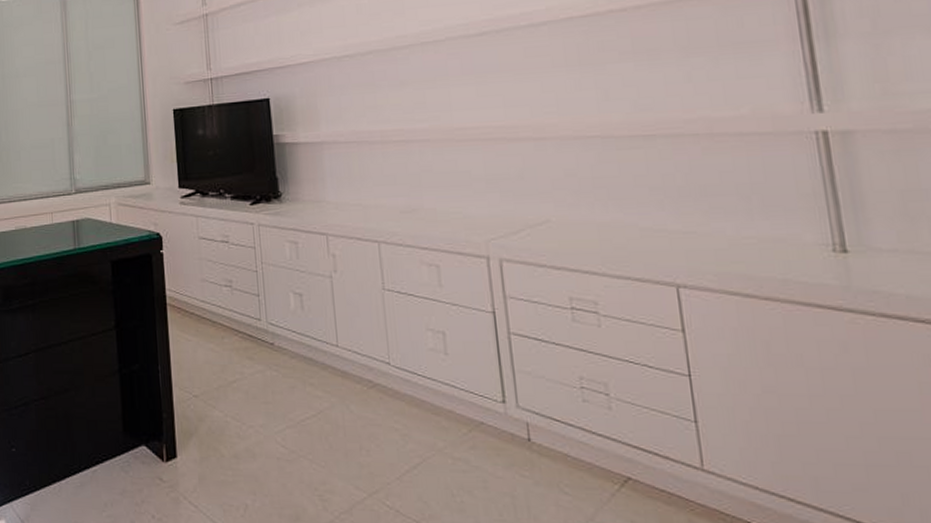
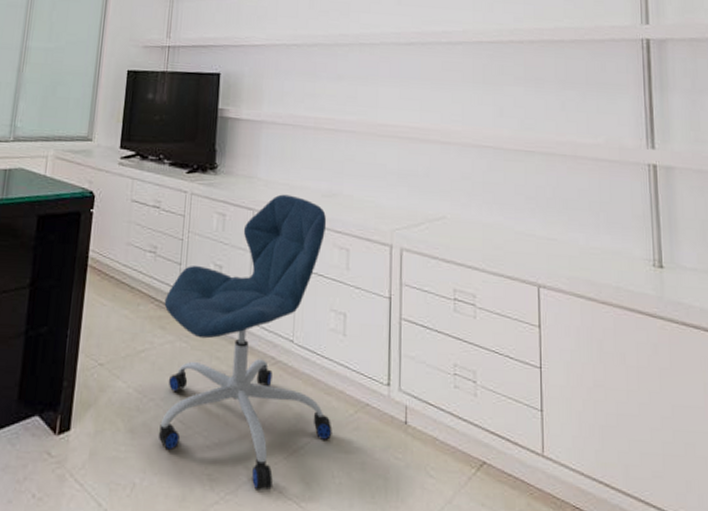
office chair: none [248,215,446,510] -> present [158,194,332,491]

